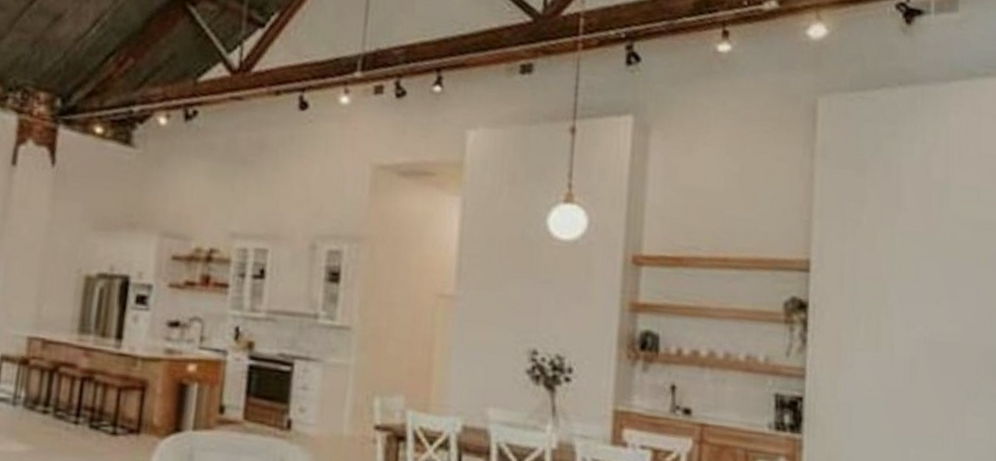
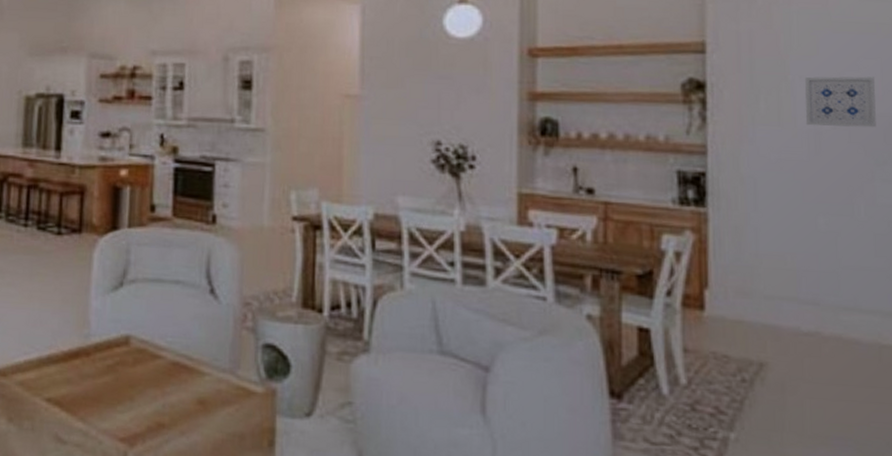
wall art: none [902,302,971,359] -> present [804,76,876,128]

